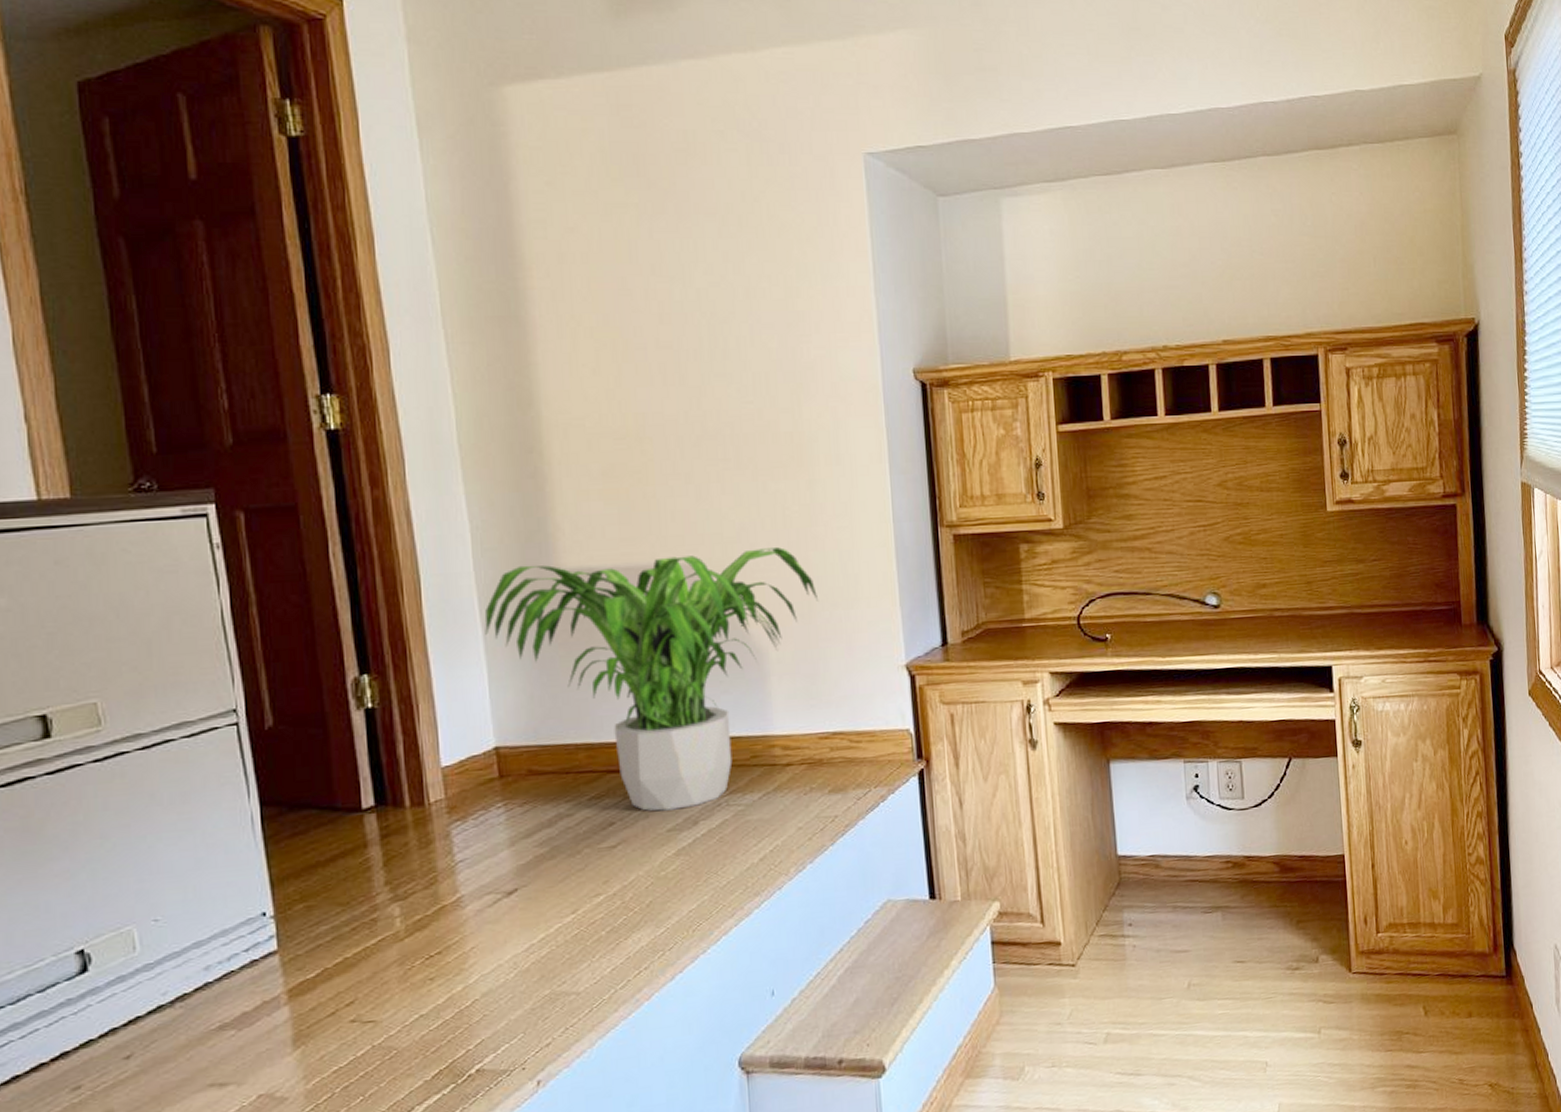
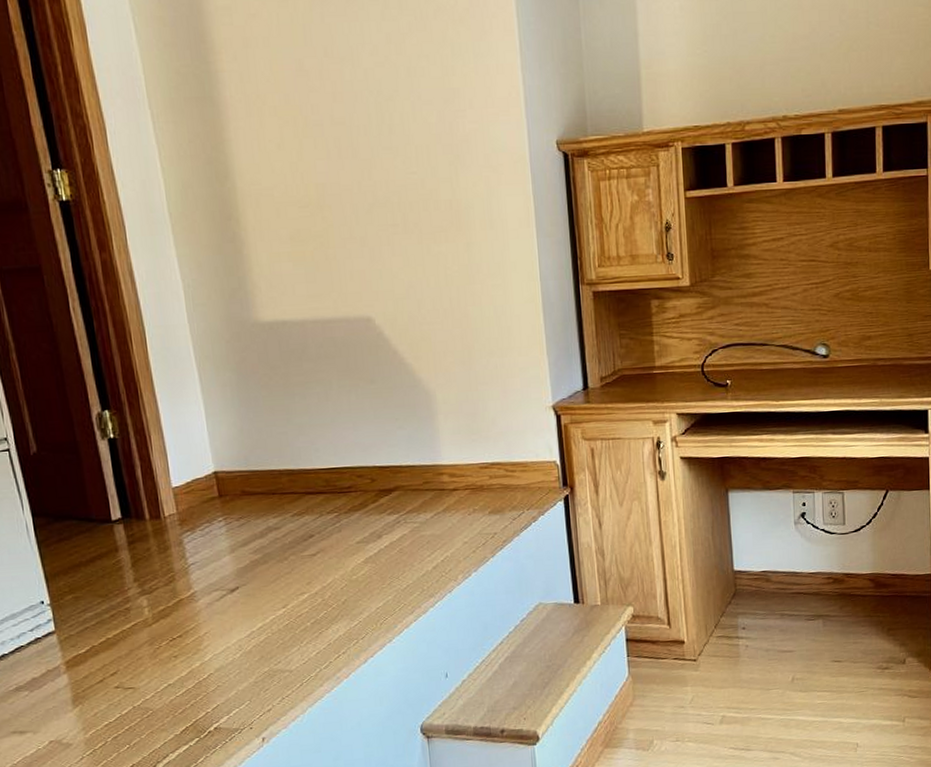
potted plant: present [484,546,818,811] -> none [199,302,476,527]

